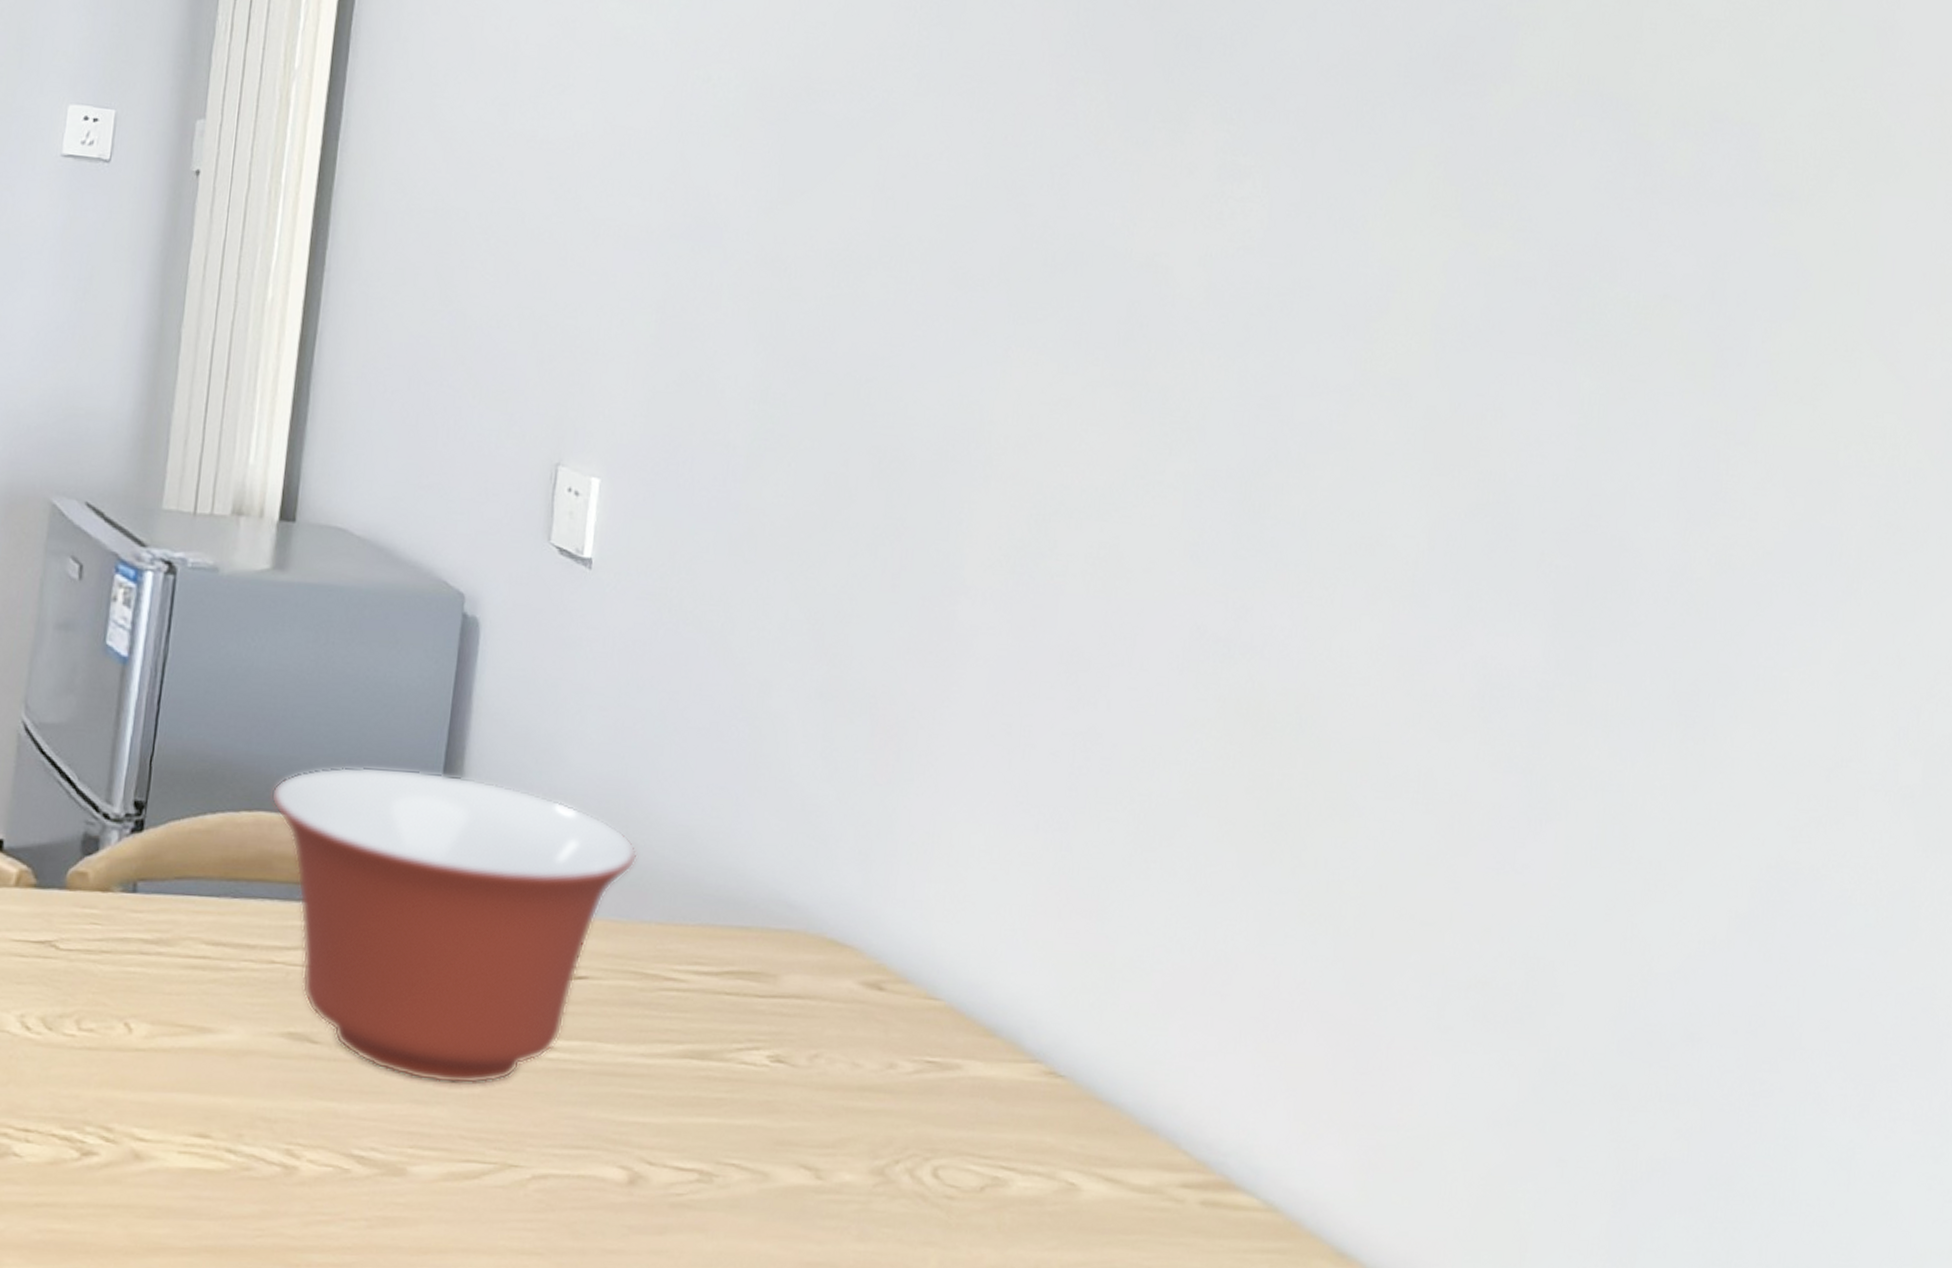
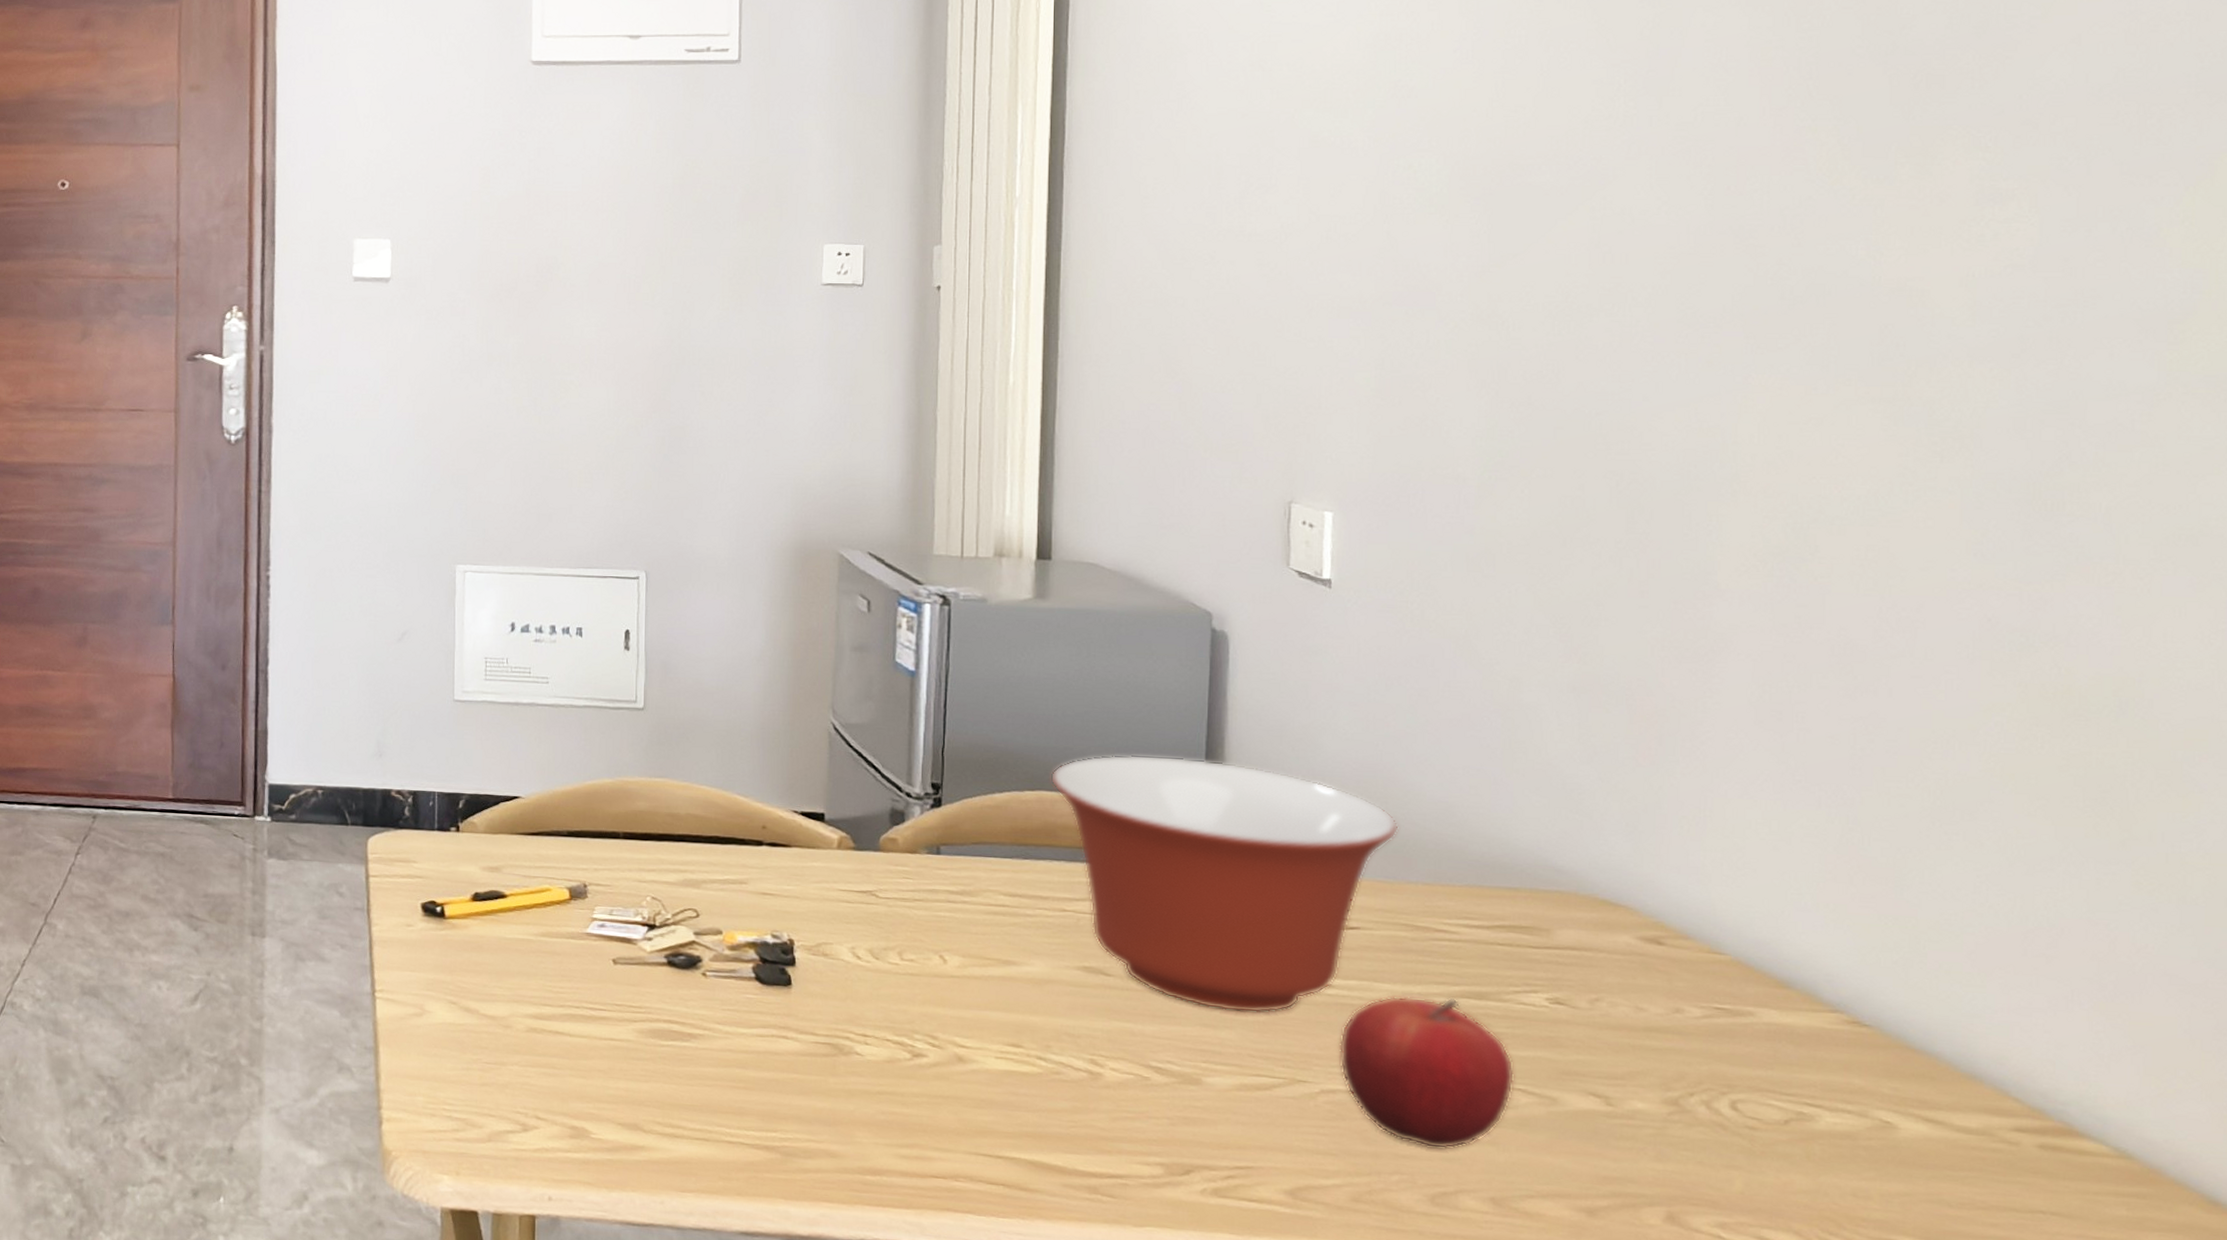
fruit: none [554,1058,730,1241] -> present [1338,996,1515,1150]

